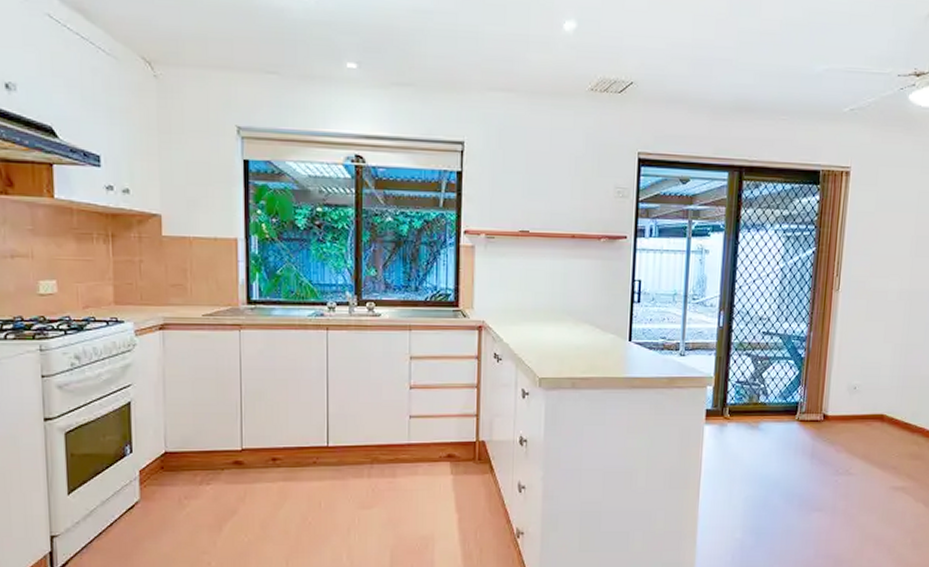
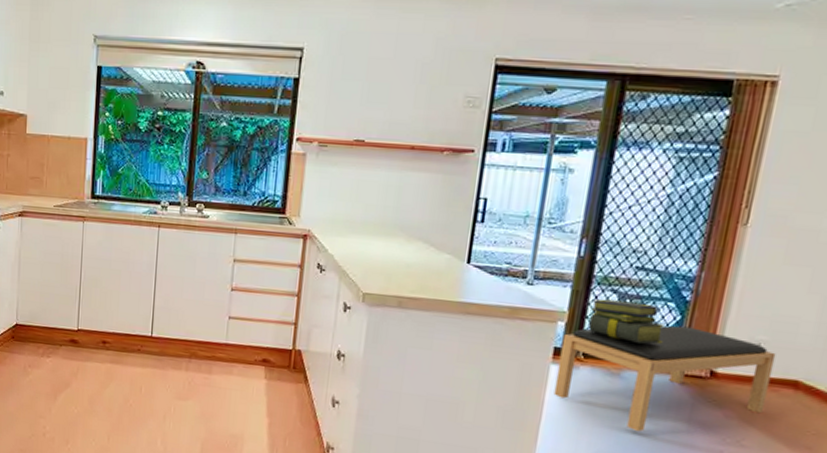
bench: none [709,379,867,475] -> present [553,325,776,432]
stack of books: none [731,362,788,398] -> present [588,299,665,344]

